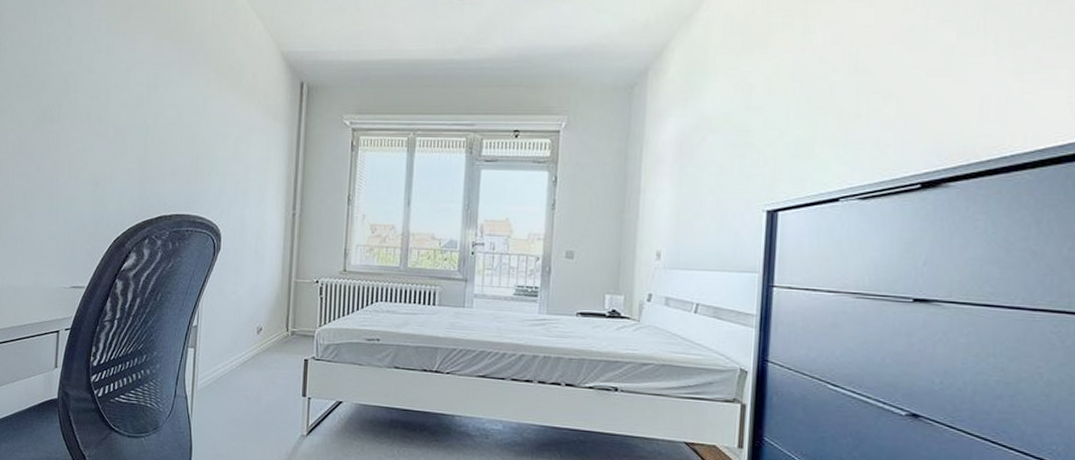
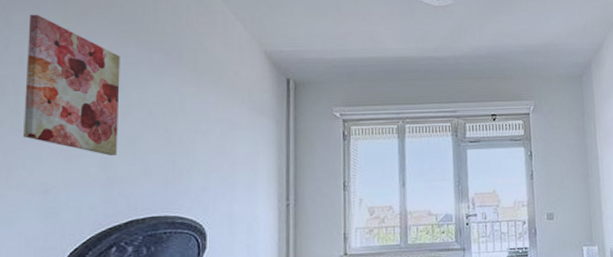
wall art: none [81,14,156,153] -> present [23,14,120,155]

